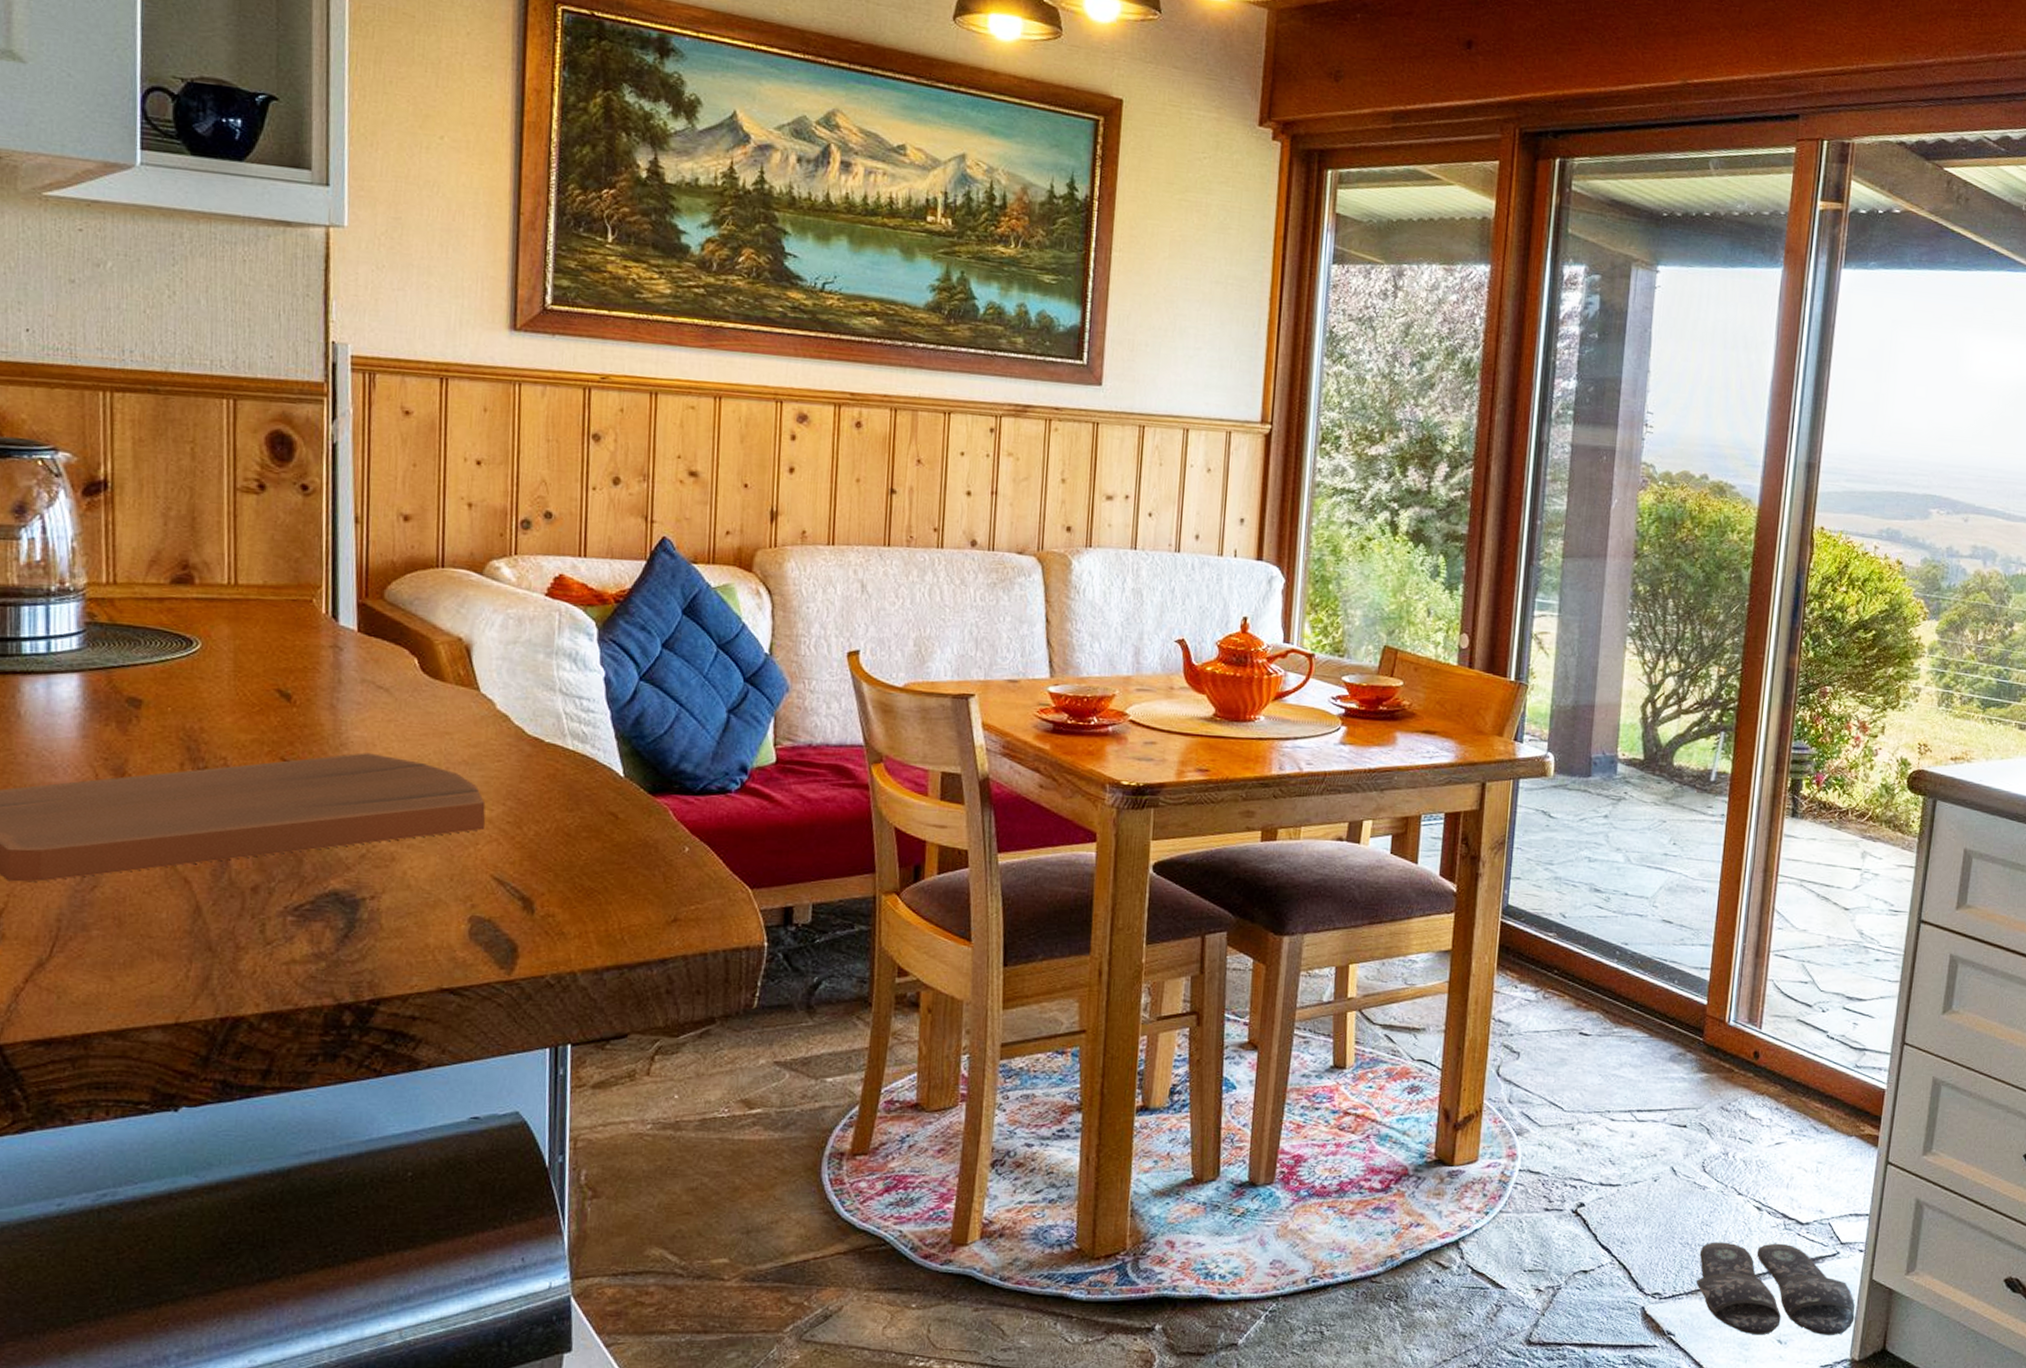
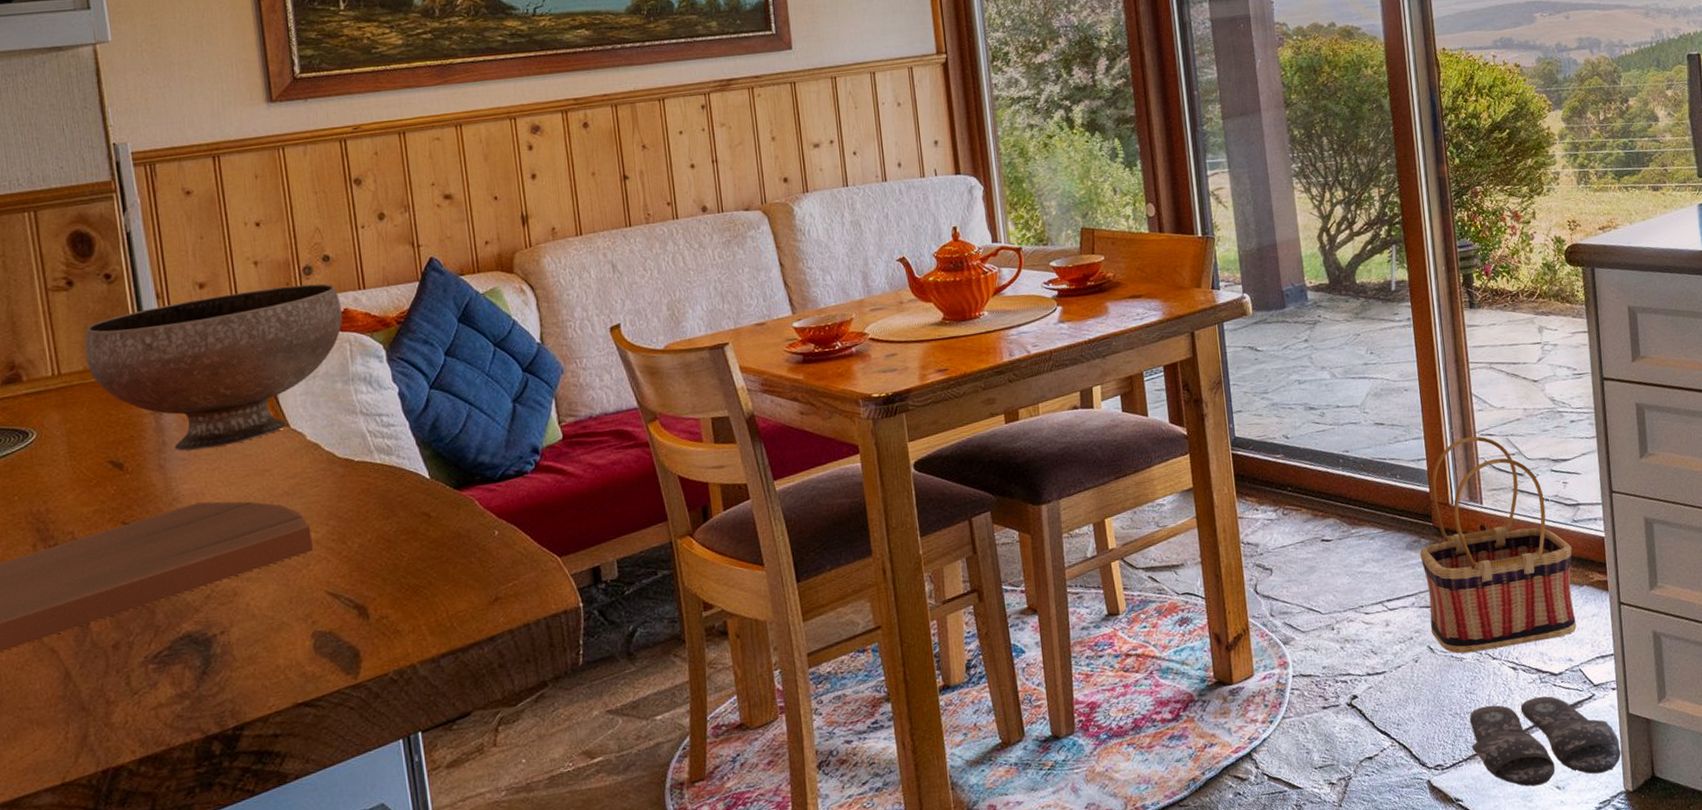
bowl: none [268,531,557,698] -> present [85,283,342,451]
basket: none [1677,954,1848,1186] -> present [1419,436,1577,654]

